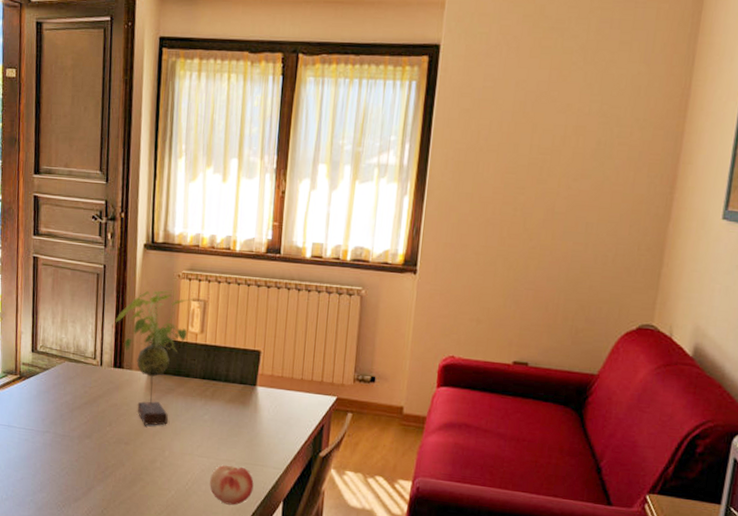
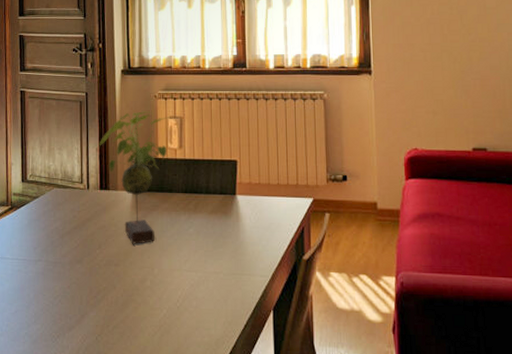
fruit: present [210,465,254,506] -> none [200,277,243,319]

